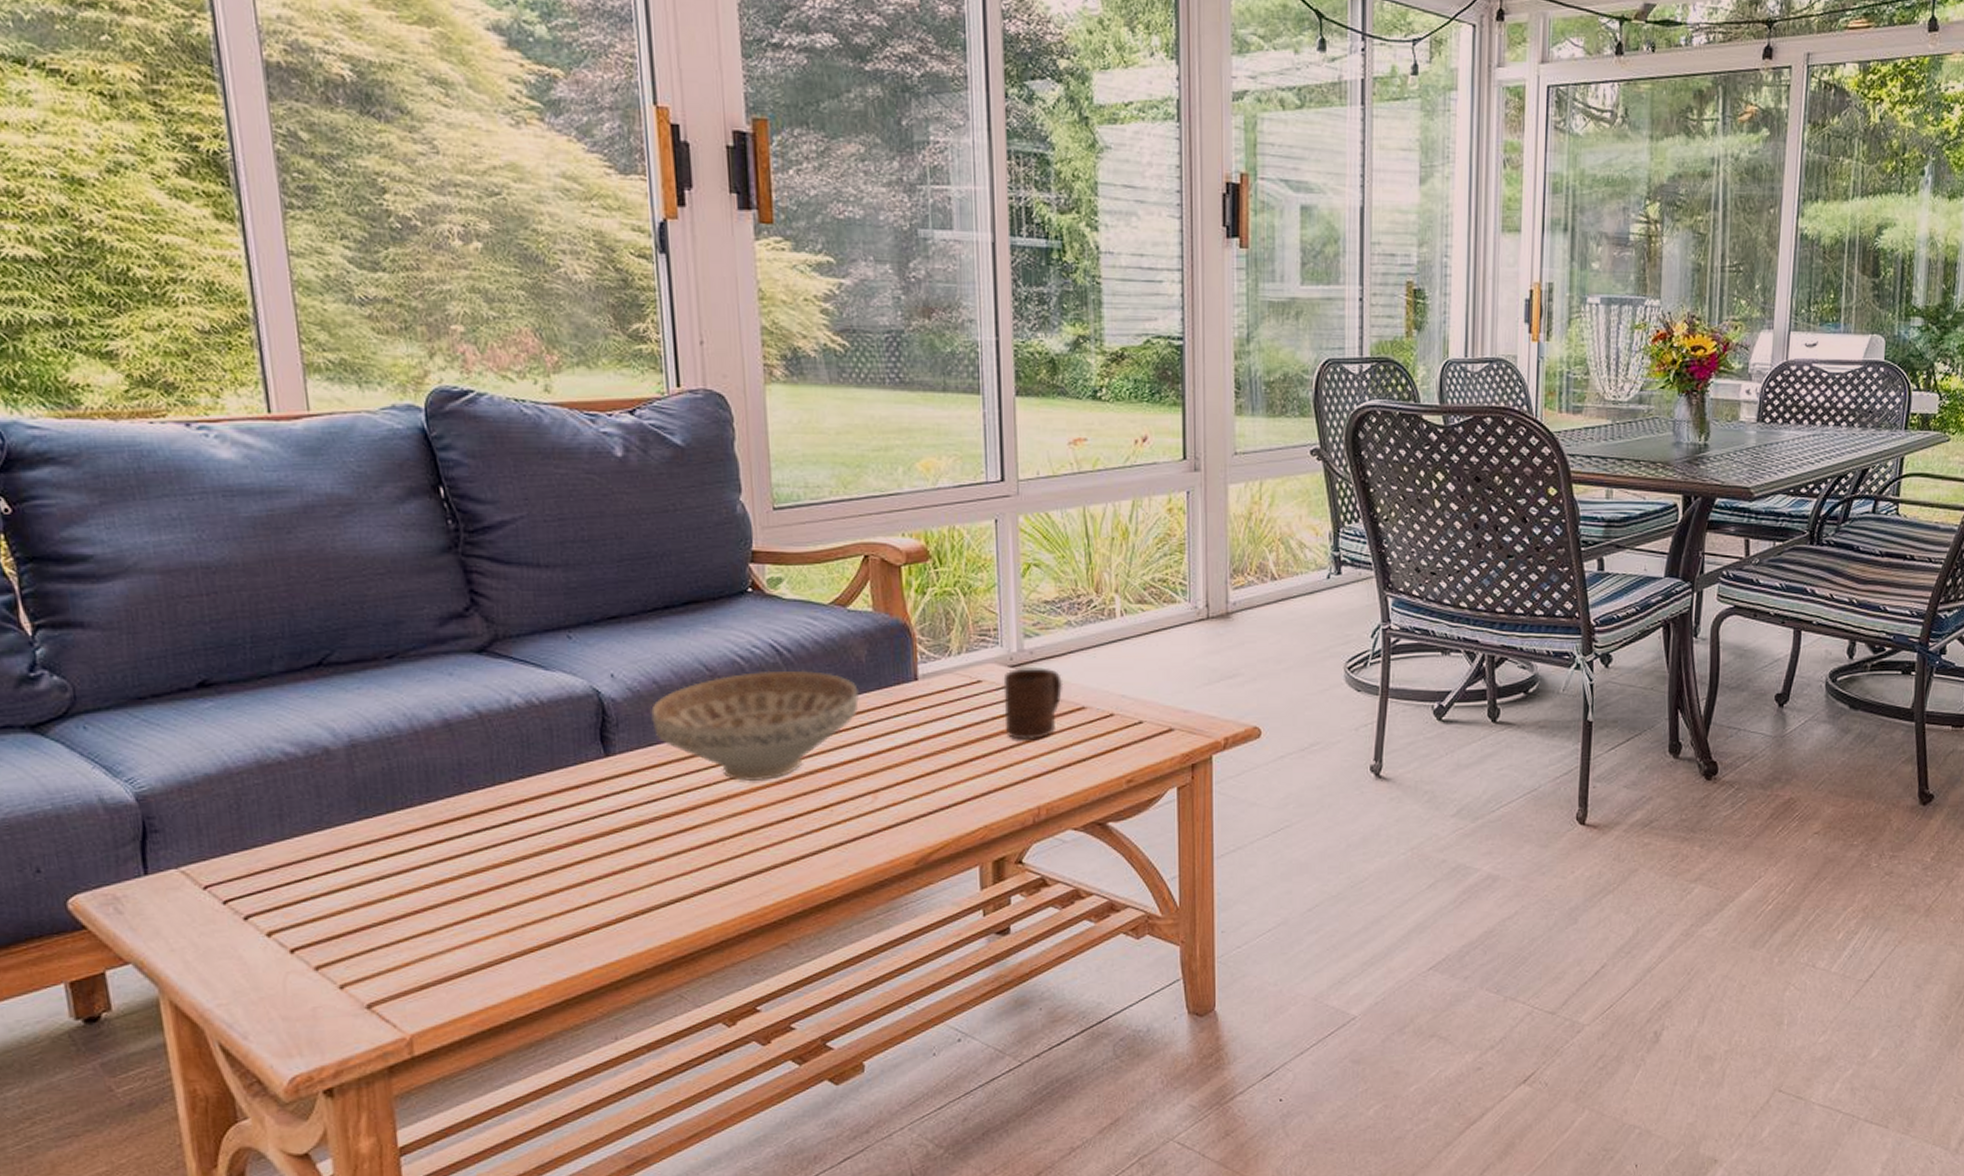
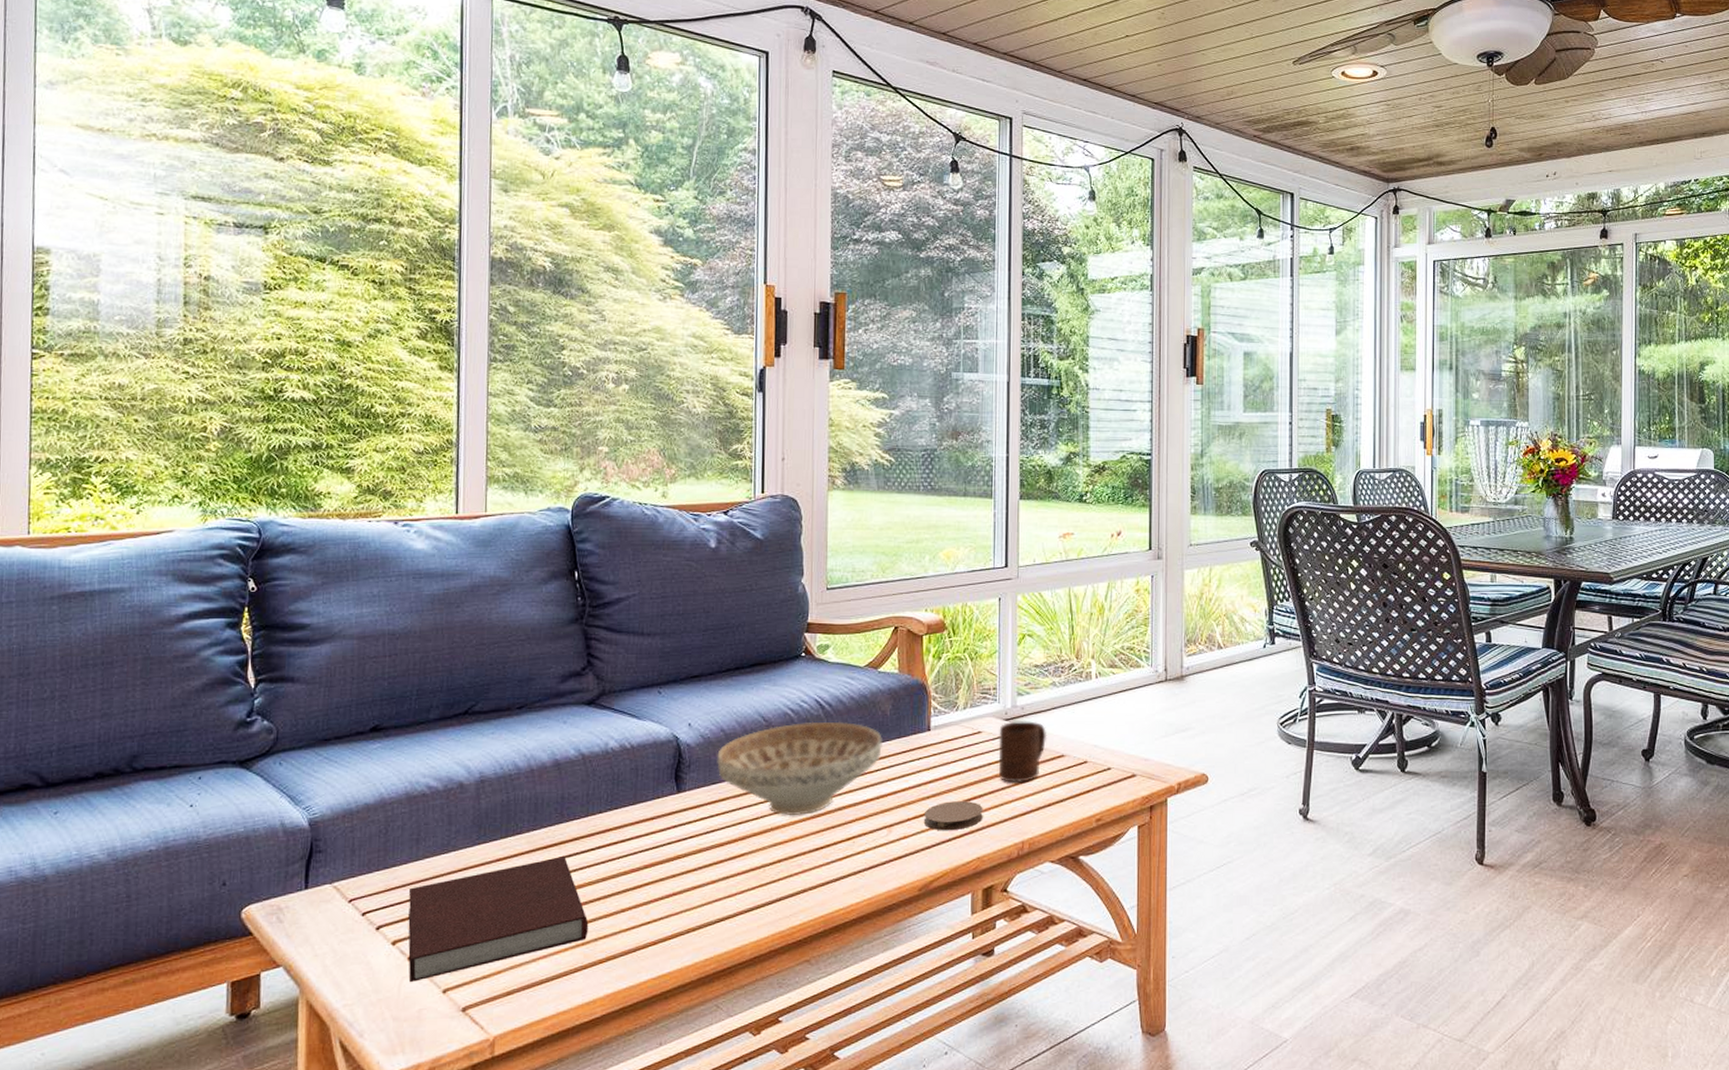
notebook: none [279,832,512,979] -> present [408,857,589,983]
coaster: none [917,762,989,796] -> present [924,801,983,831]

